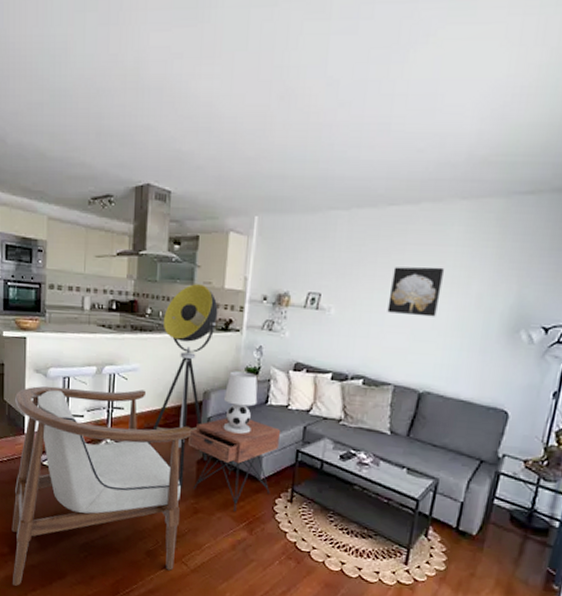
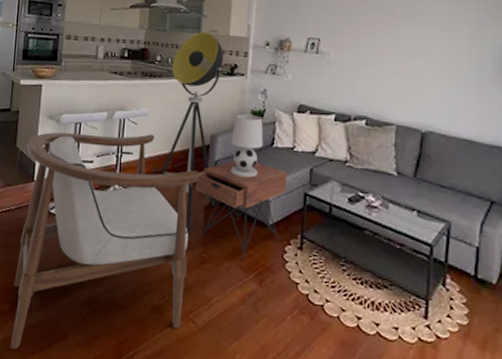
wall art: present [387,266,445,317] -> none [384,12,435,59]

